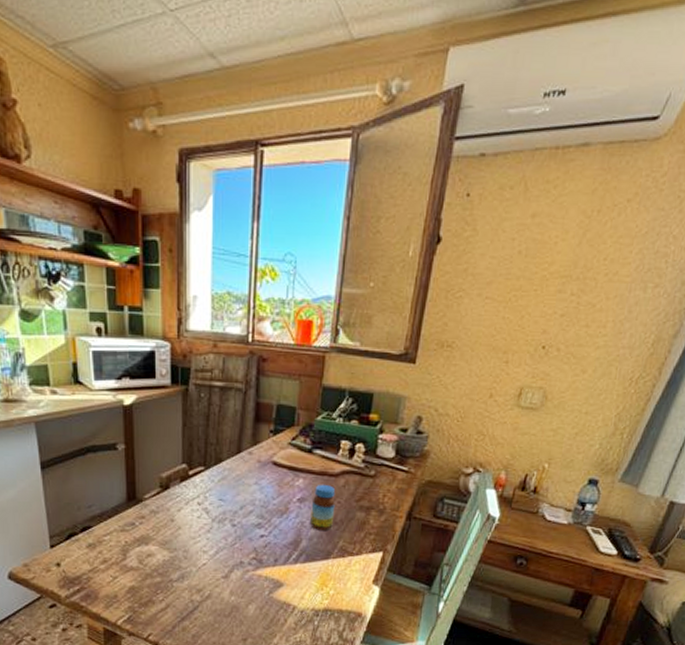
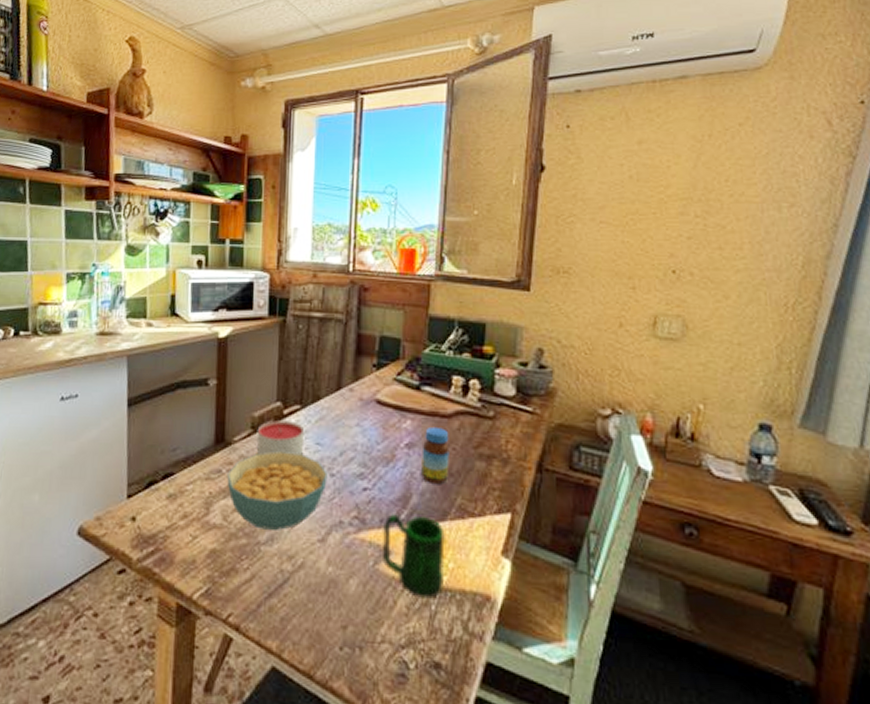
cereal bowl: none [140,507,230,571] -> present [227,451,328,532]
candle: none [165,480,207,510] -> present [256,420,304,456]
mug: none [276,555,328,617] -> present [382,514,445,599]

